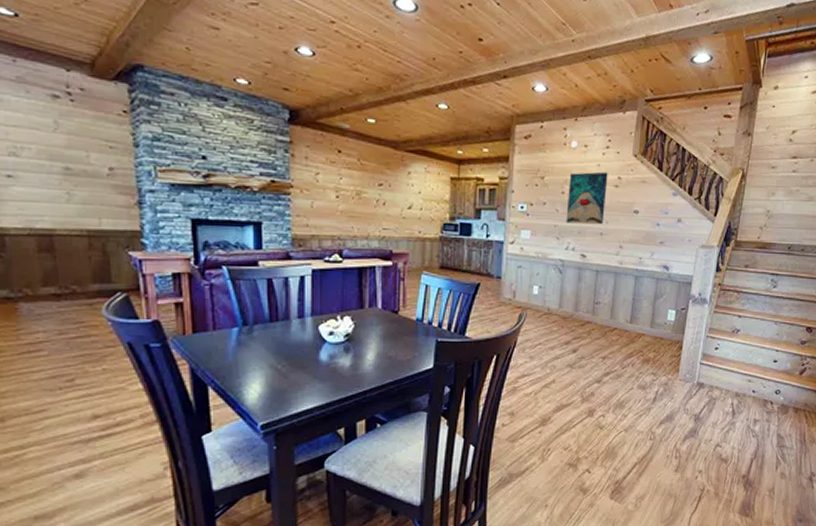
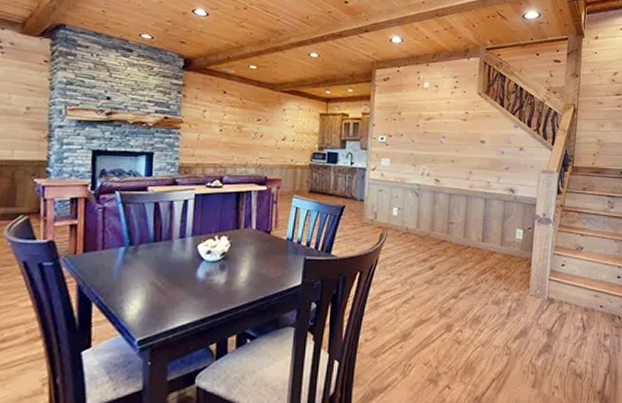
wall art: present [566,171,608,225] -> none [421,108,457,153]

